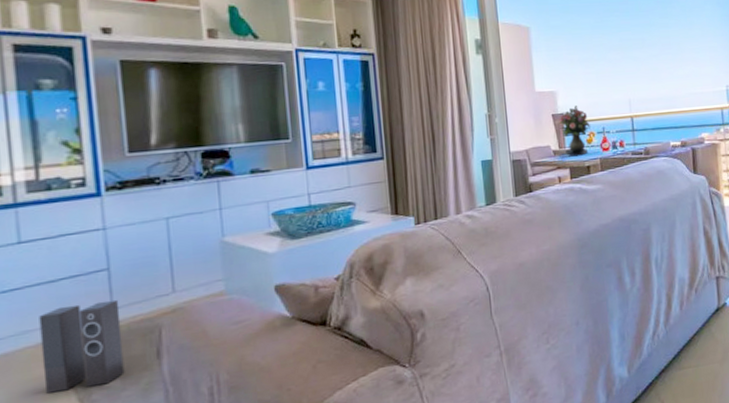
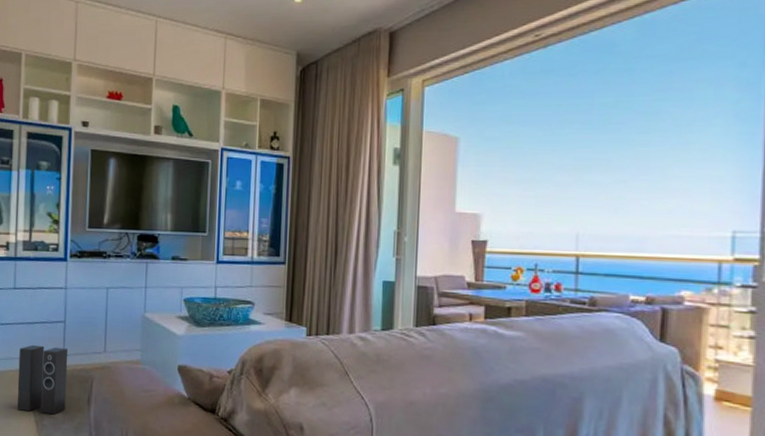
bouquet: present [559,105,590,156] -> none [479,233,519,294]

